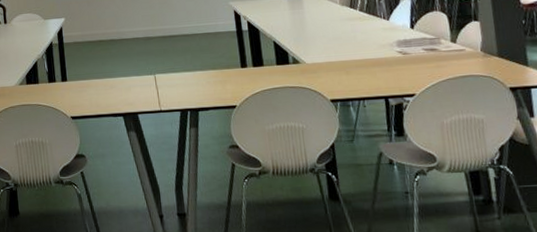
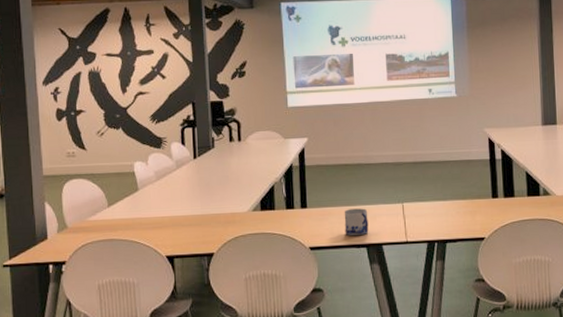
mug: none [100,80,125,106] -> present [344,208,369,235]

